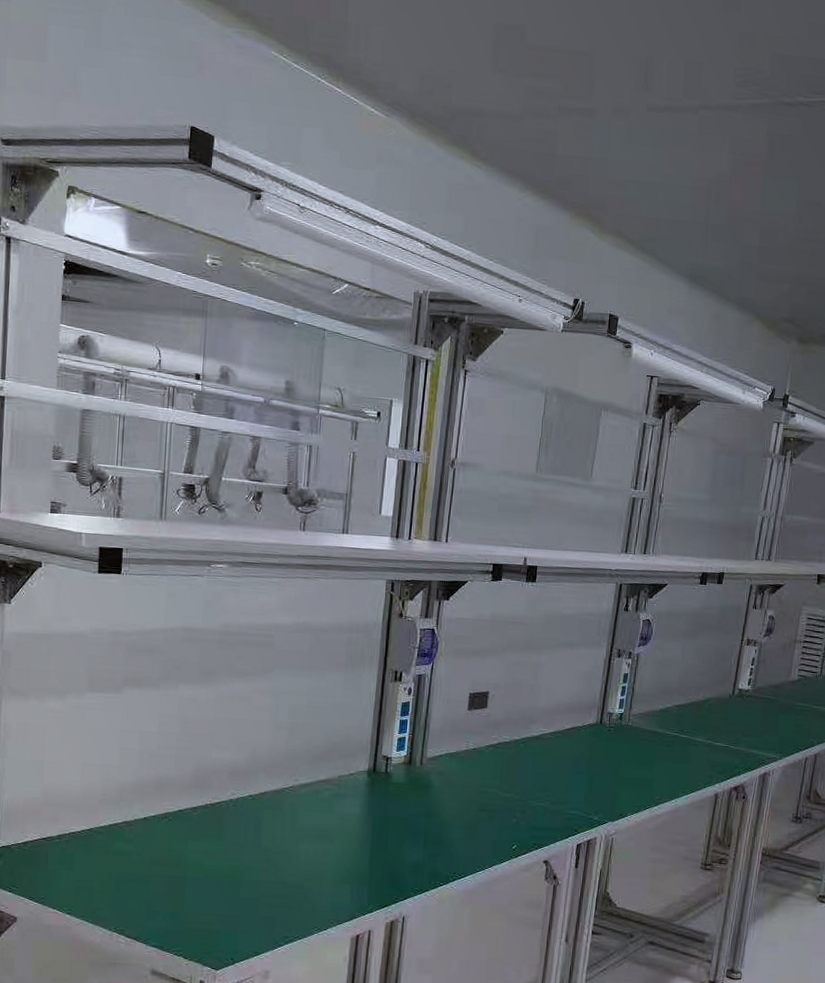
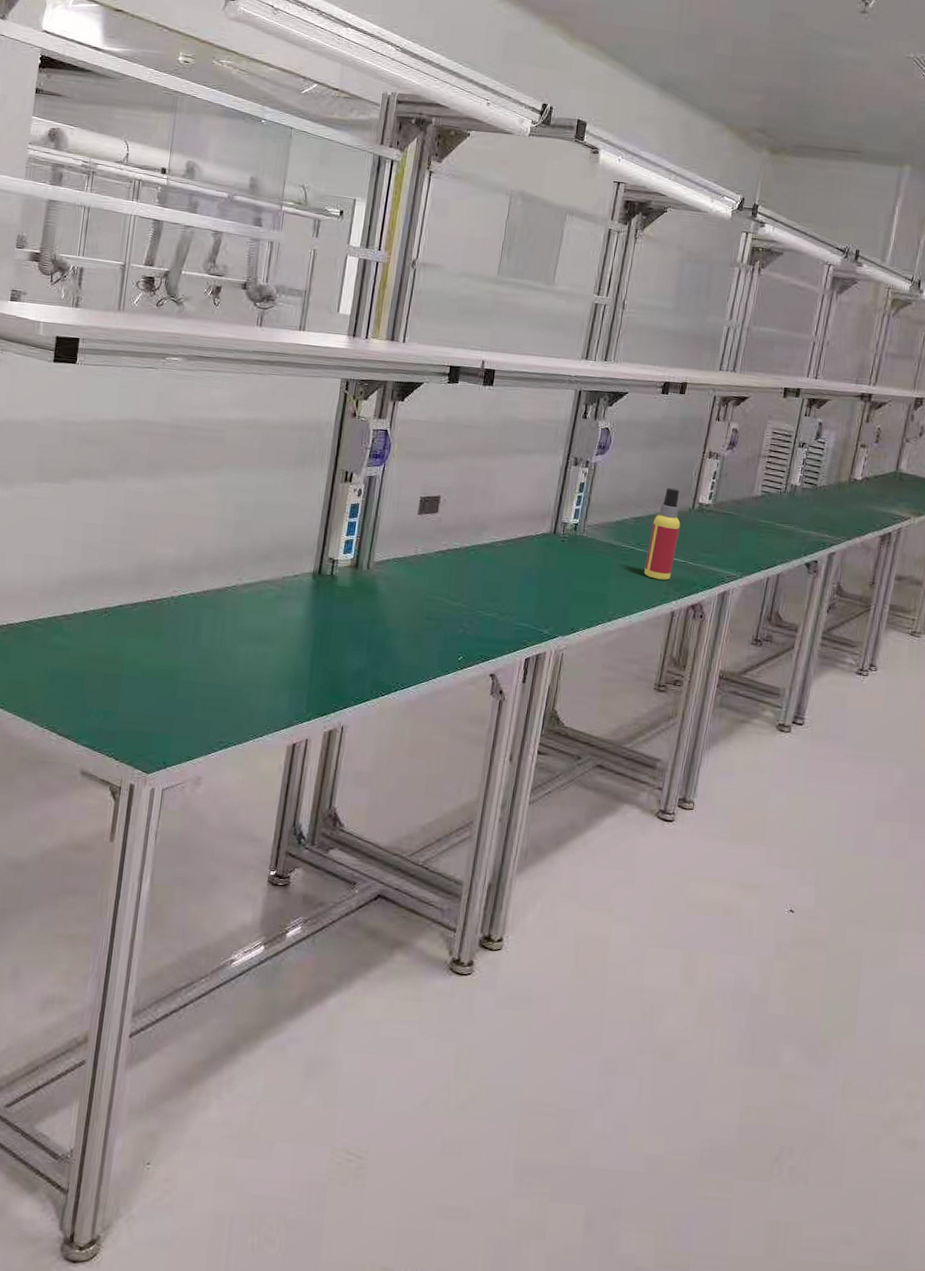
spray bottle: none [688,675,722,764] -> present [644,488,681,580]

